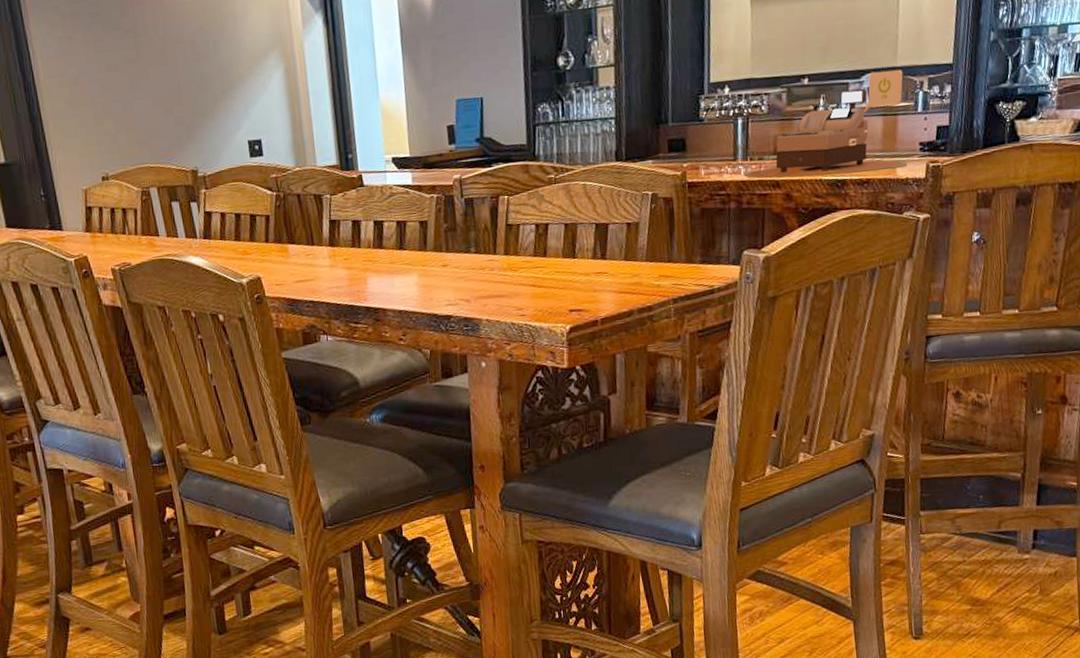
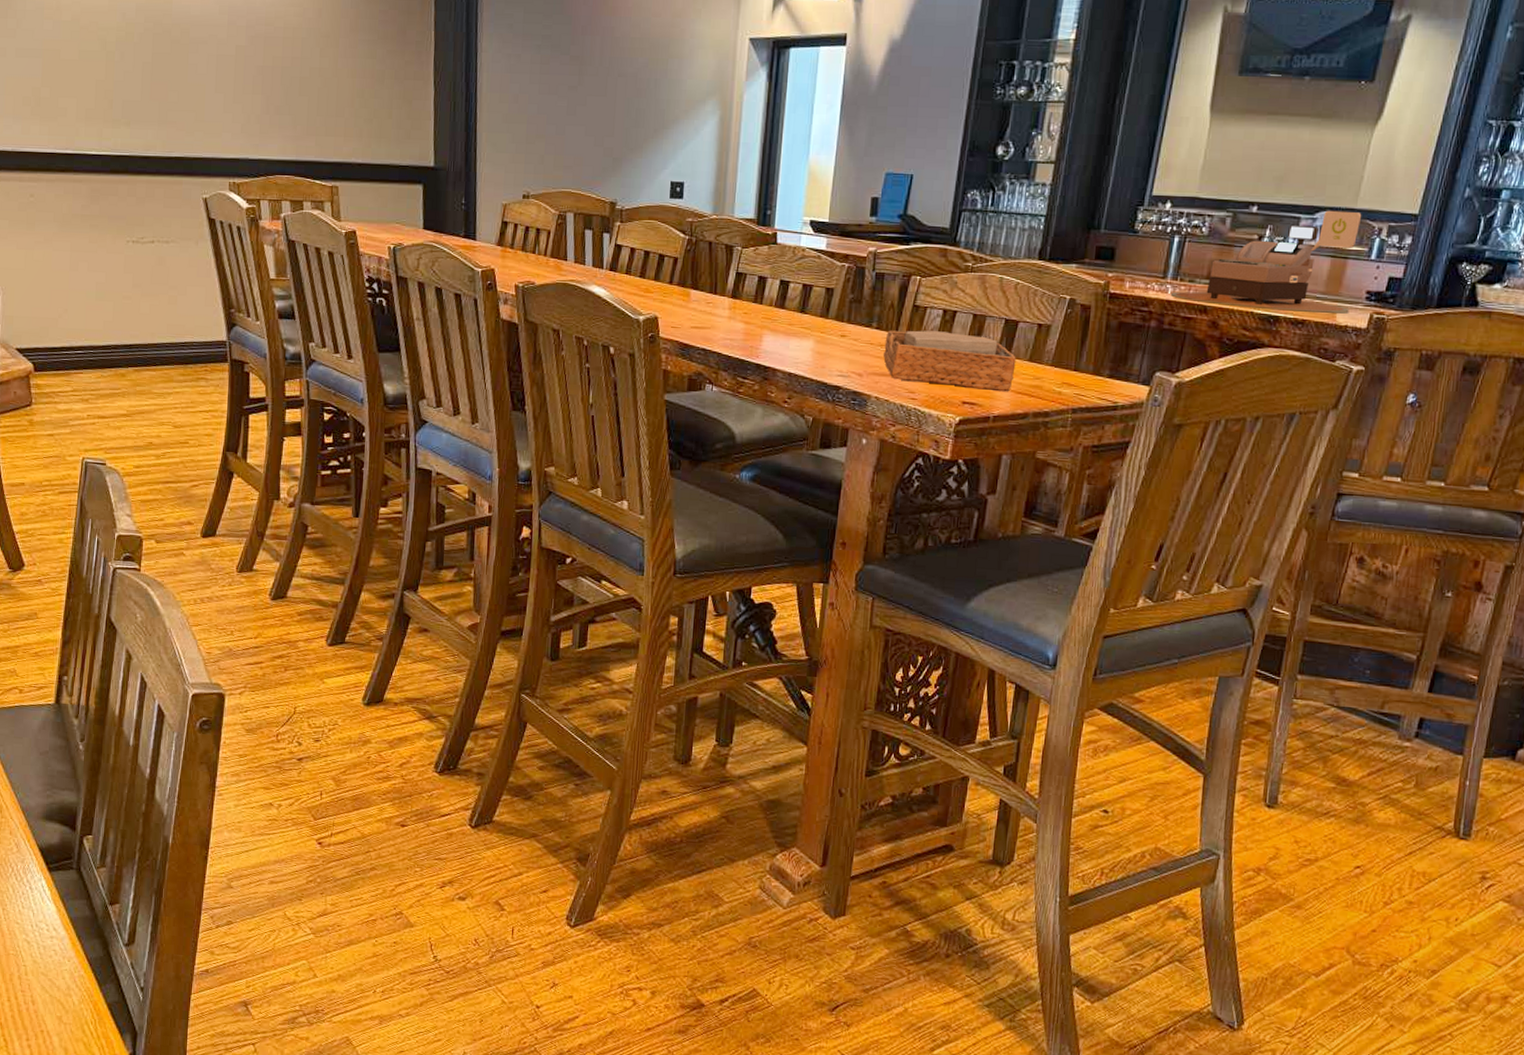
napkin holder: none [485,243,613,300] -> present [883,330,1016,392]

